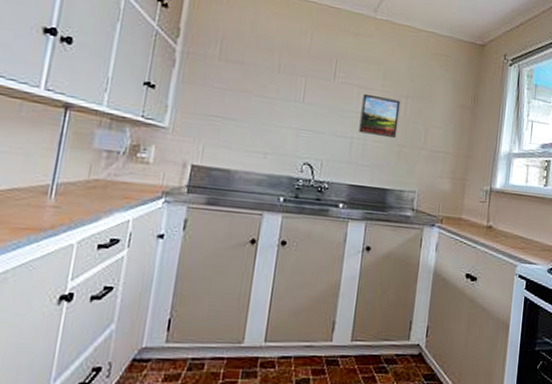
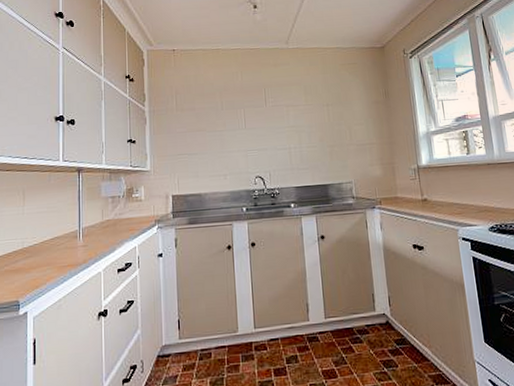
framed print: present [359,93,401,139] -> none [291,109,326,143]

